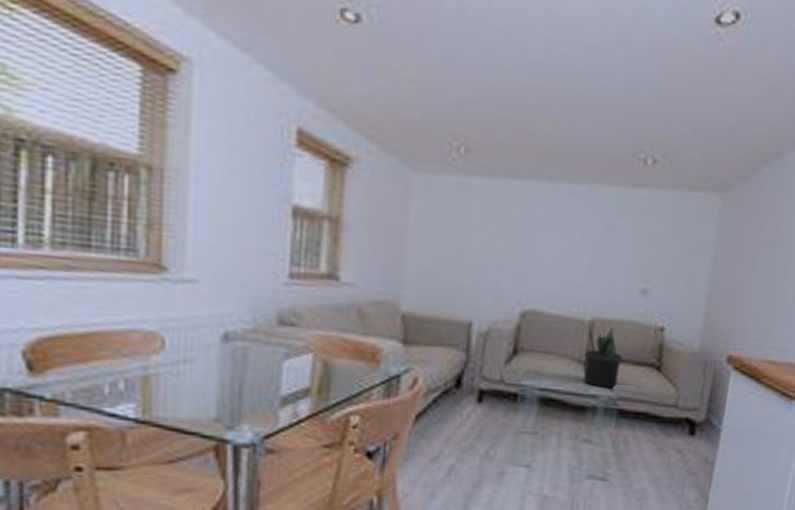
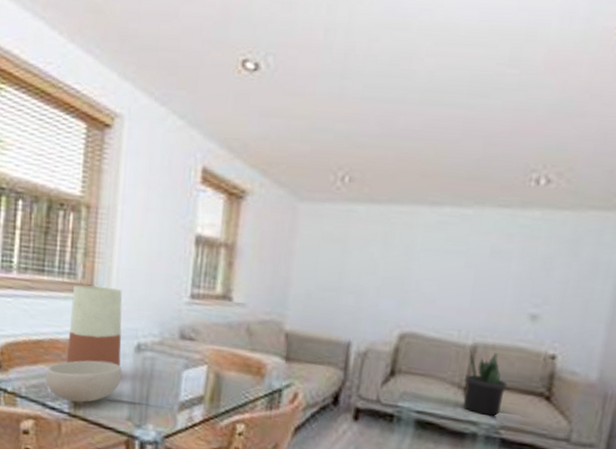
bowl: none [99,354,206,406] -> present [45,360,122,403]
vase: none [129,263,203,360] -> present [67,285,123,366]

